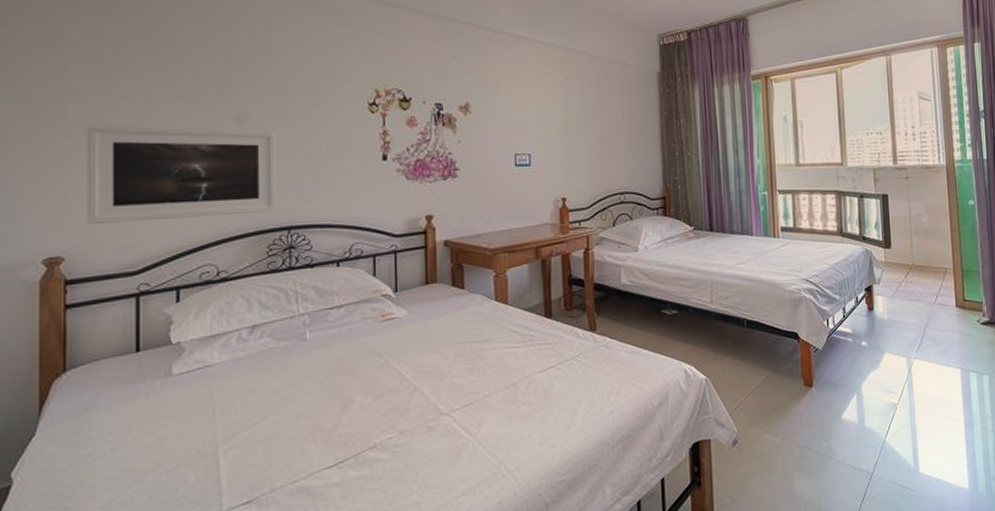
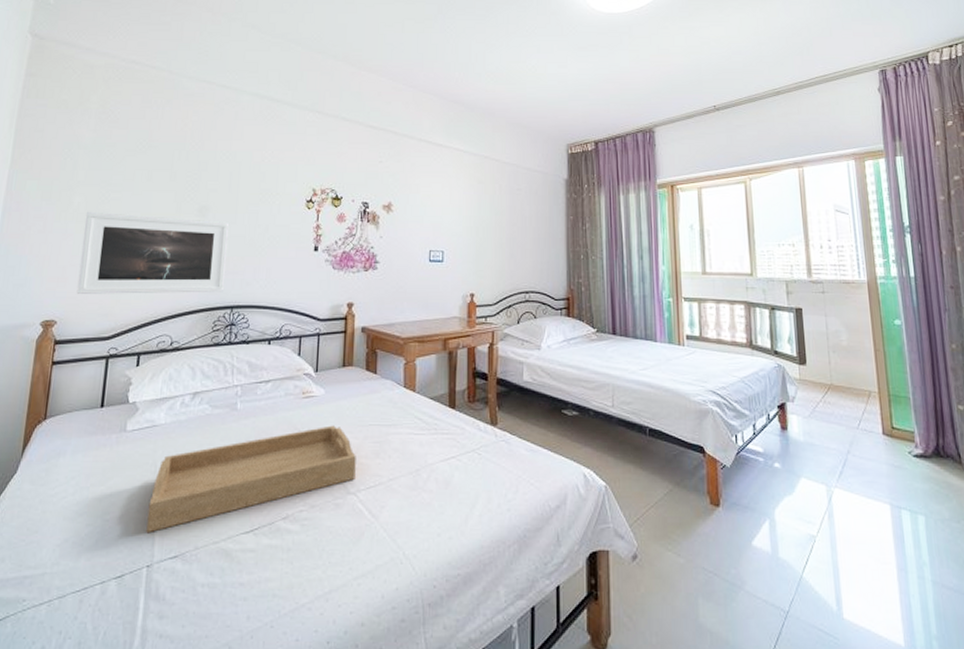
serving tray: none [210,346,448,482] -> present [146,425,356,534]

